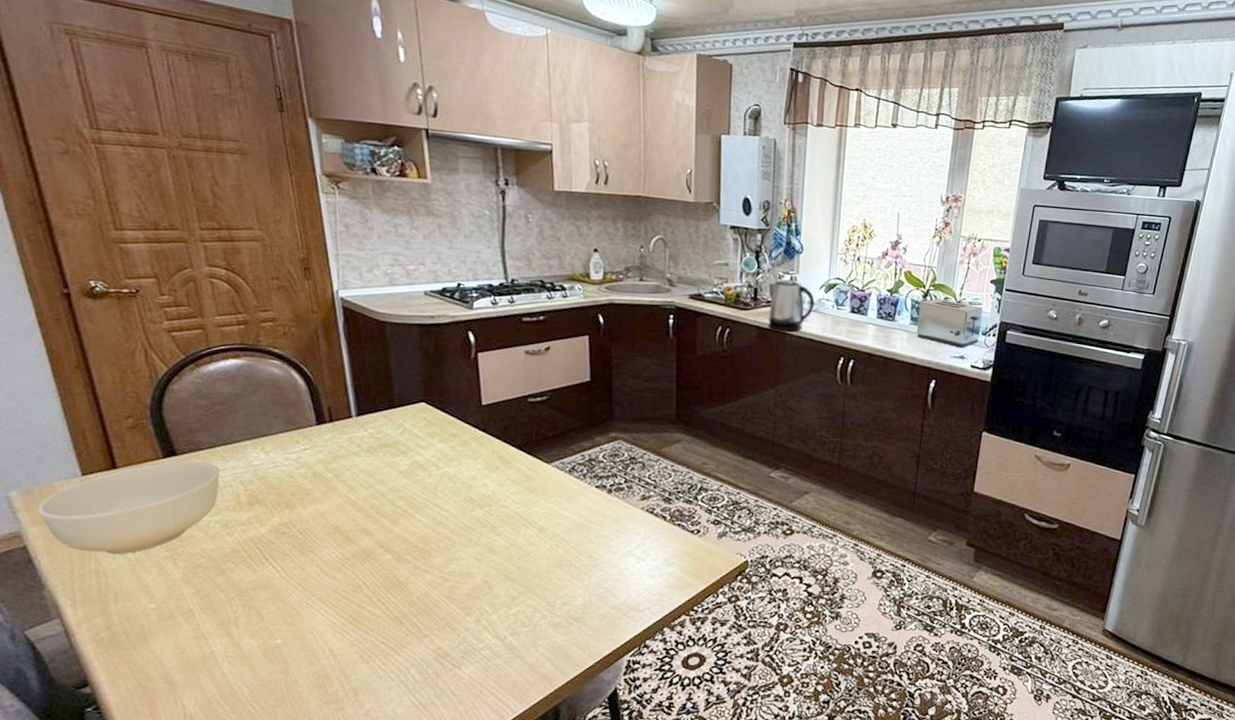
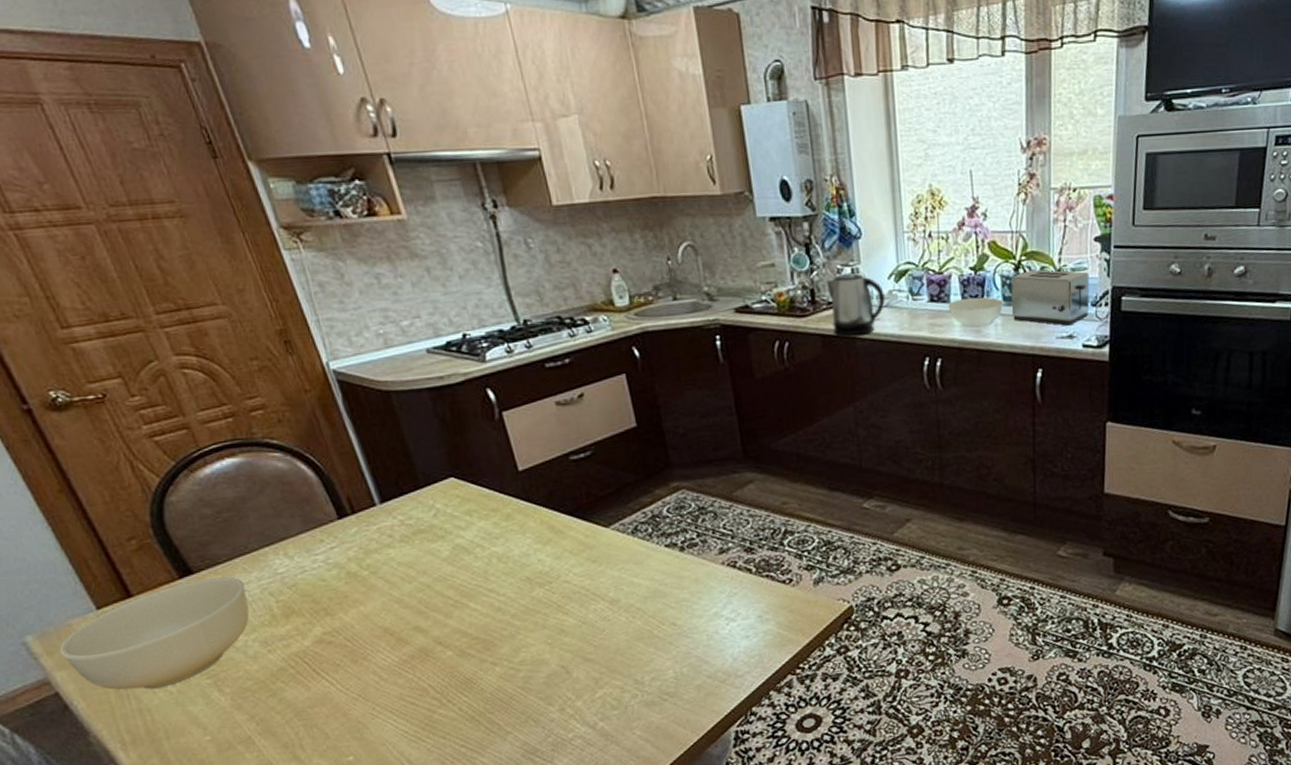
bowl: none [865,313,911,339] -> present [948,297,1004,328]

